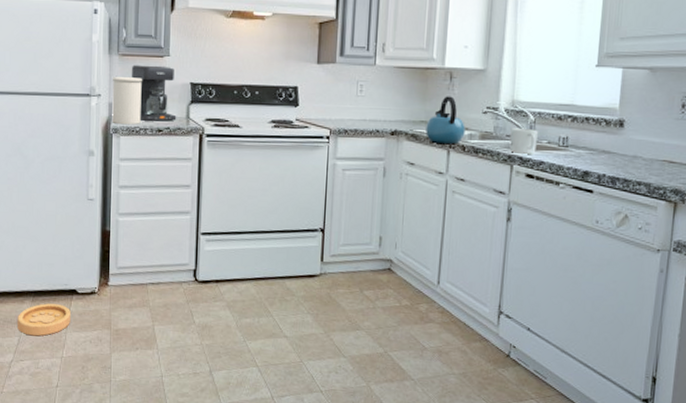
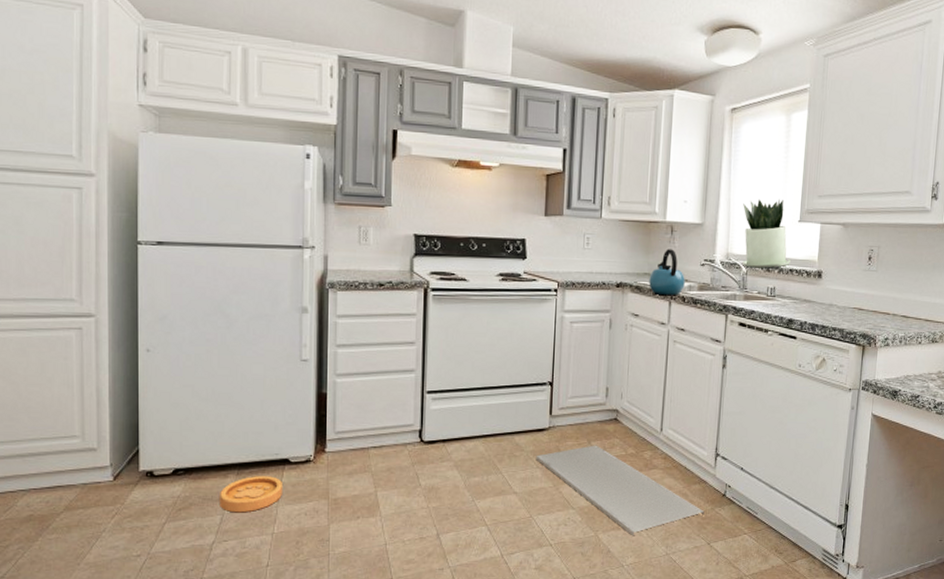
canister: present [112,77,142,125] -> none [328,227,361,279]
coffee maker: present [132,66,177,122] -> none [350,216,399,276]
door mat: none [306,294,486,391] -> present [536,445,705,536]
mug: present [509,127,538,155] -> none [724,279,749,305]
planter: none [529,42,588,117] -> present [742,199,792,268]

